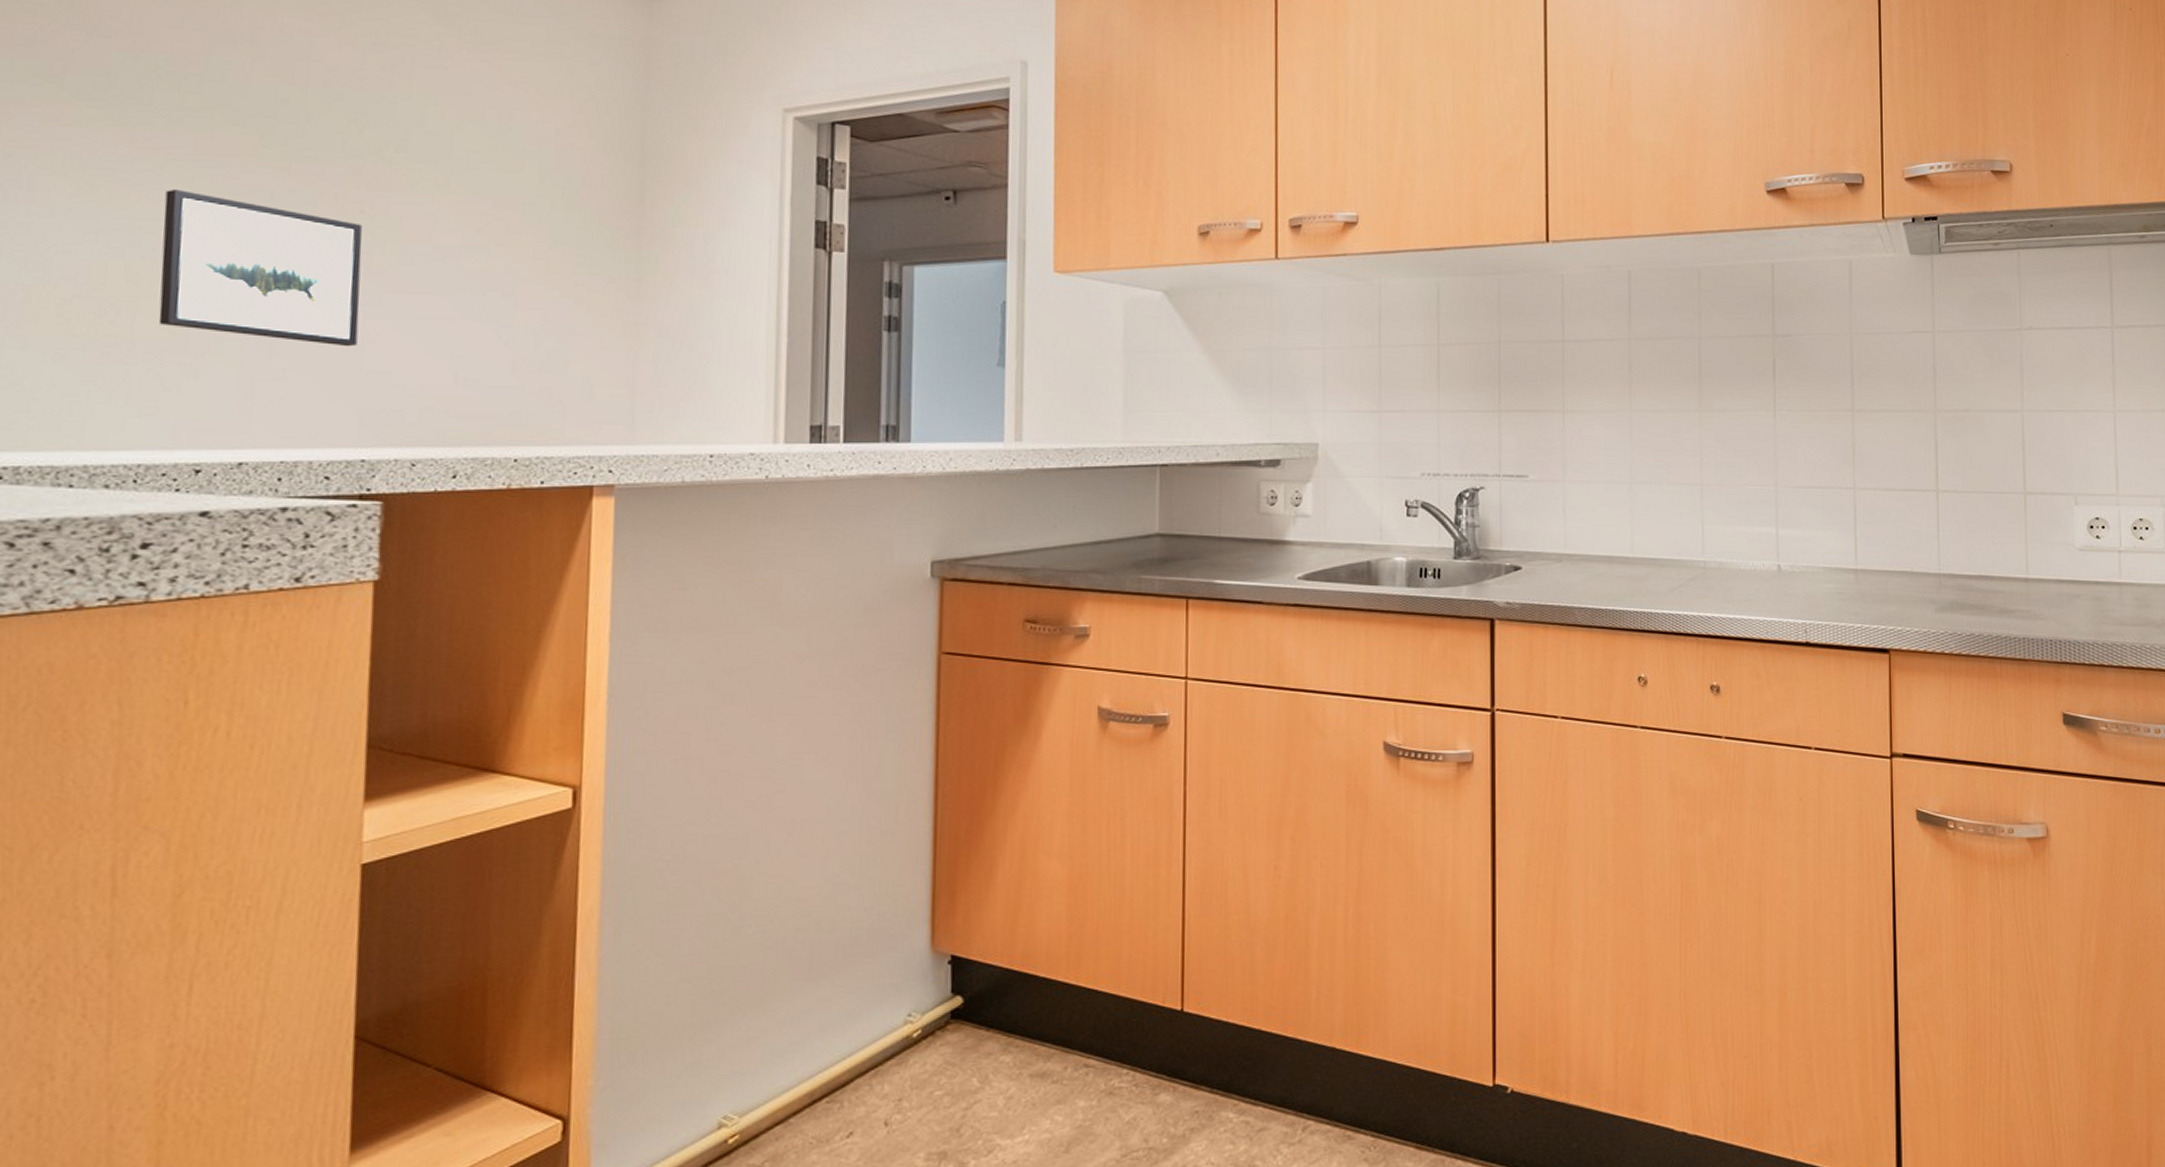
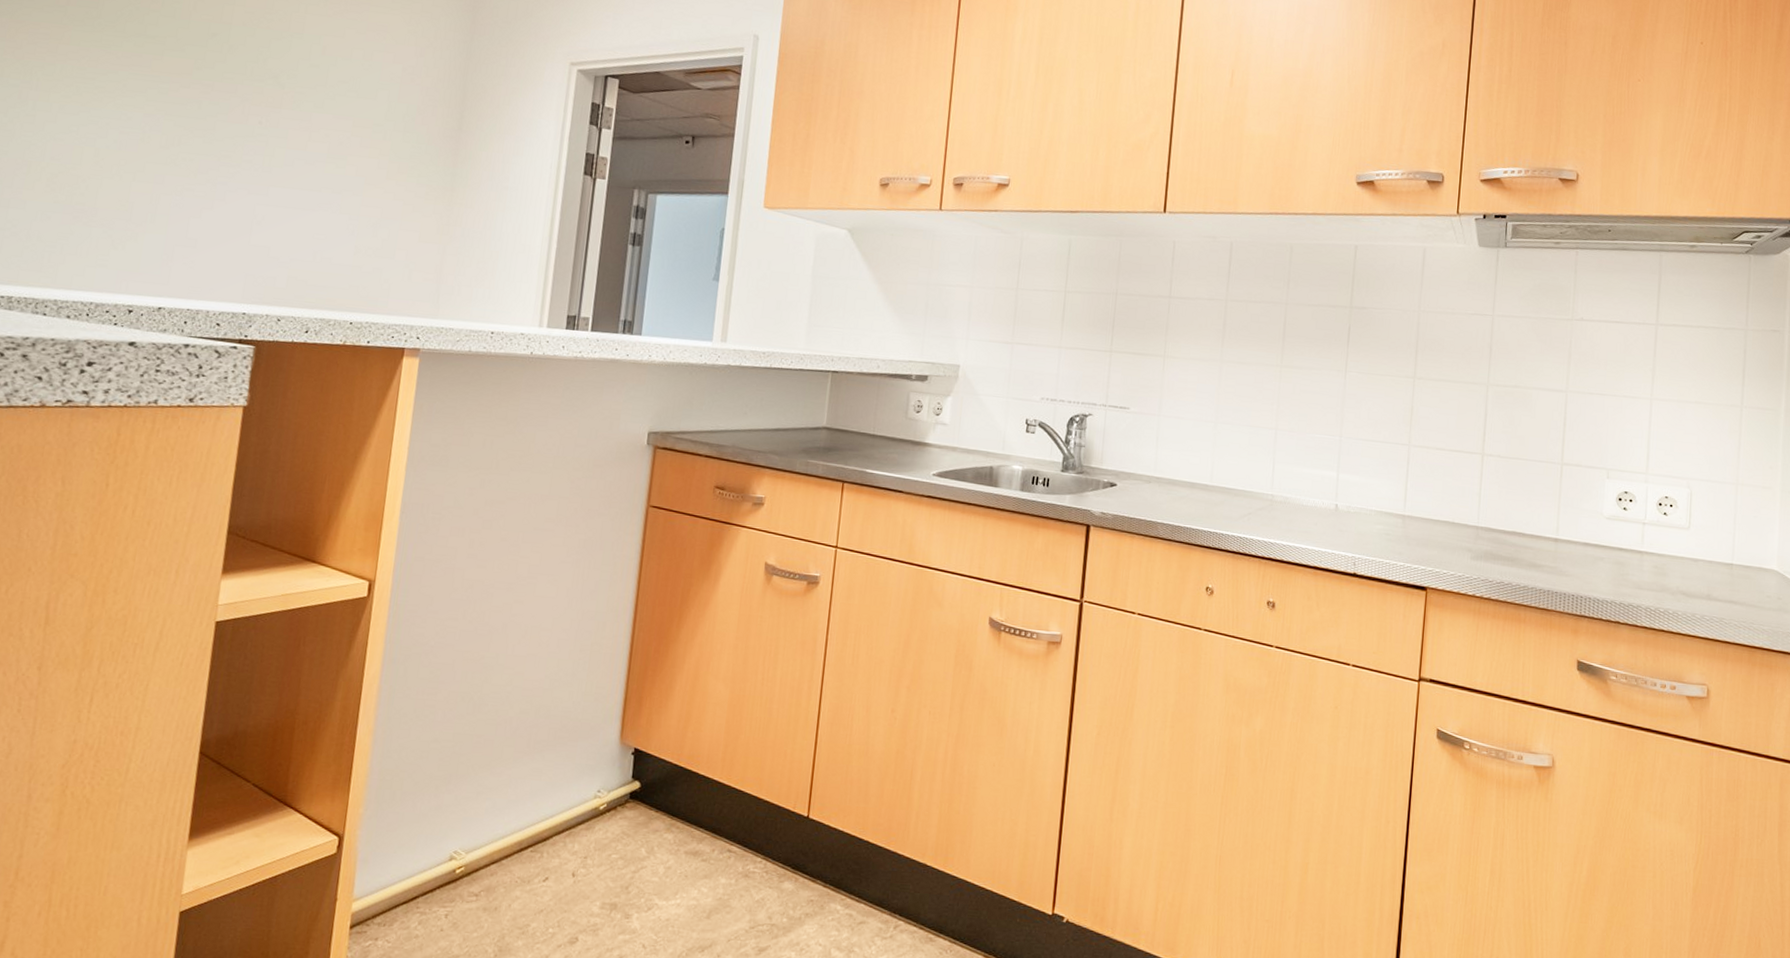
wall art: present [158,190,362,347] -> none [114,97,260,226]

